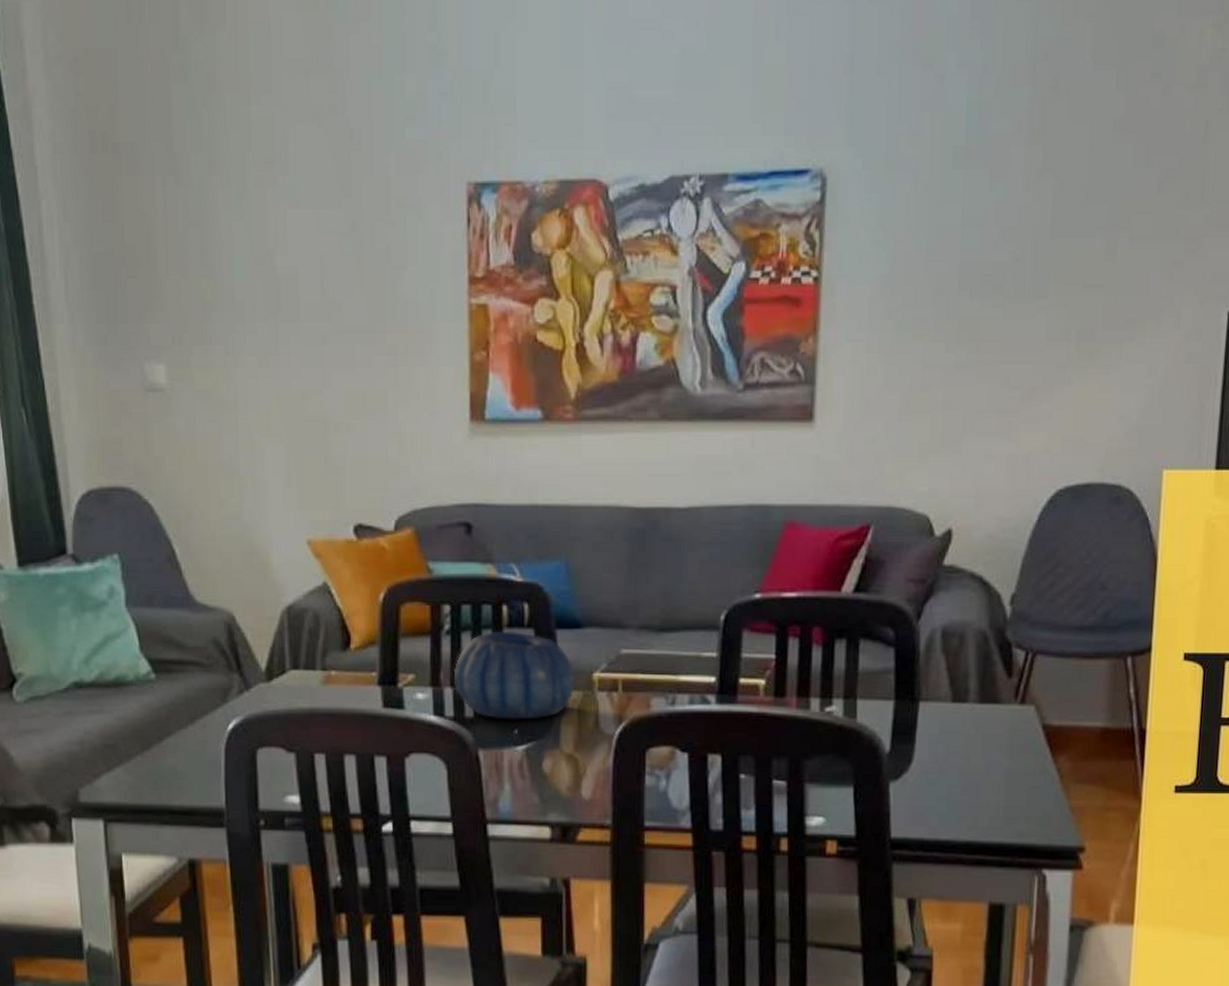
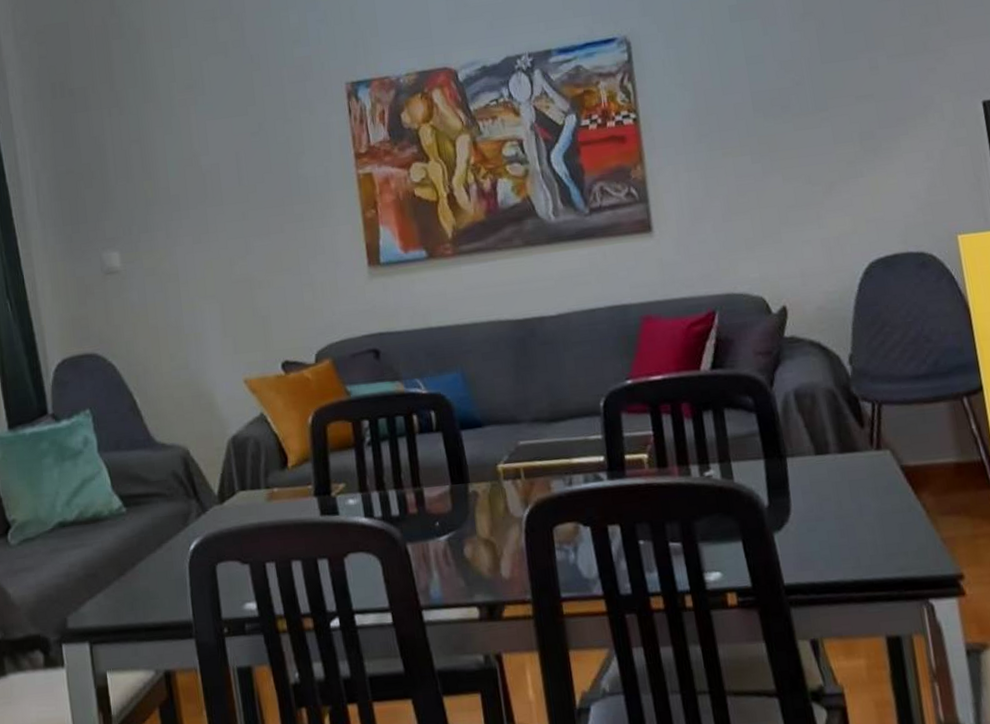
decorative bowl: present [453,632,575,720] -> none [378,436,483,515]

